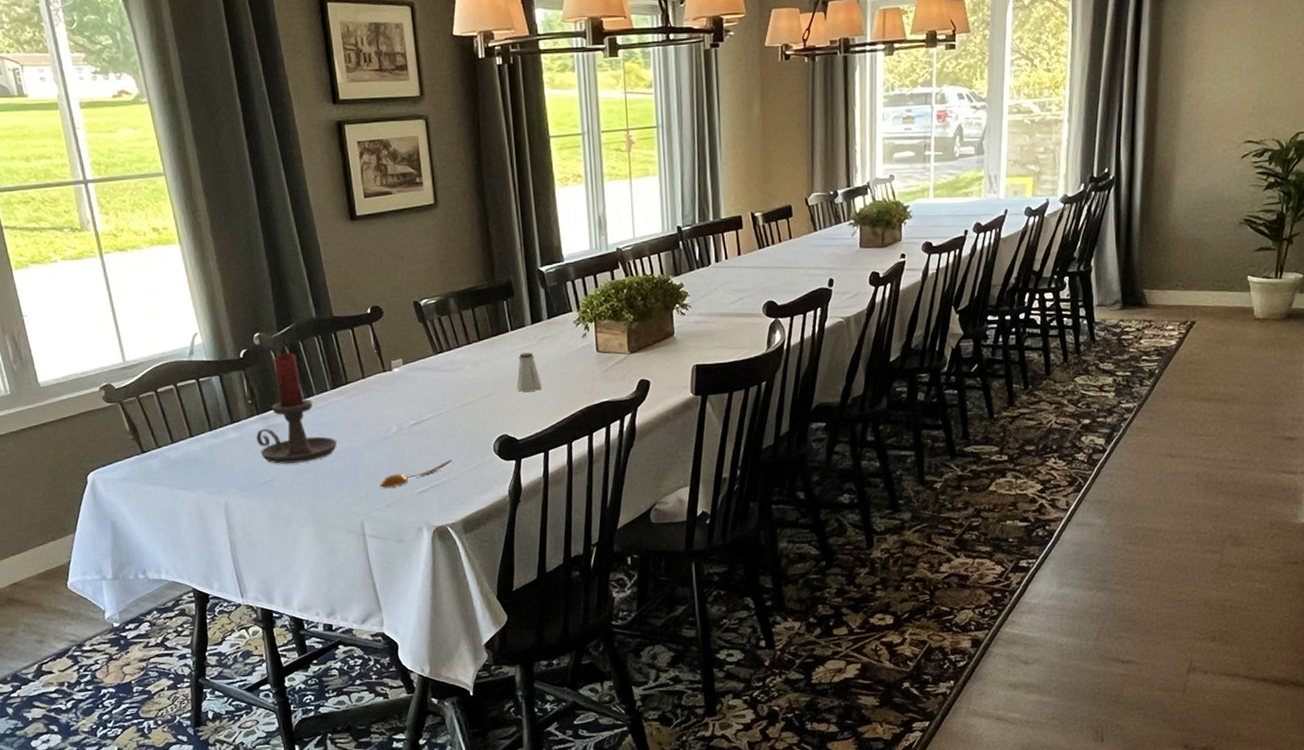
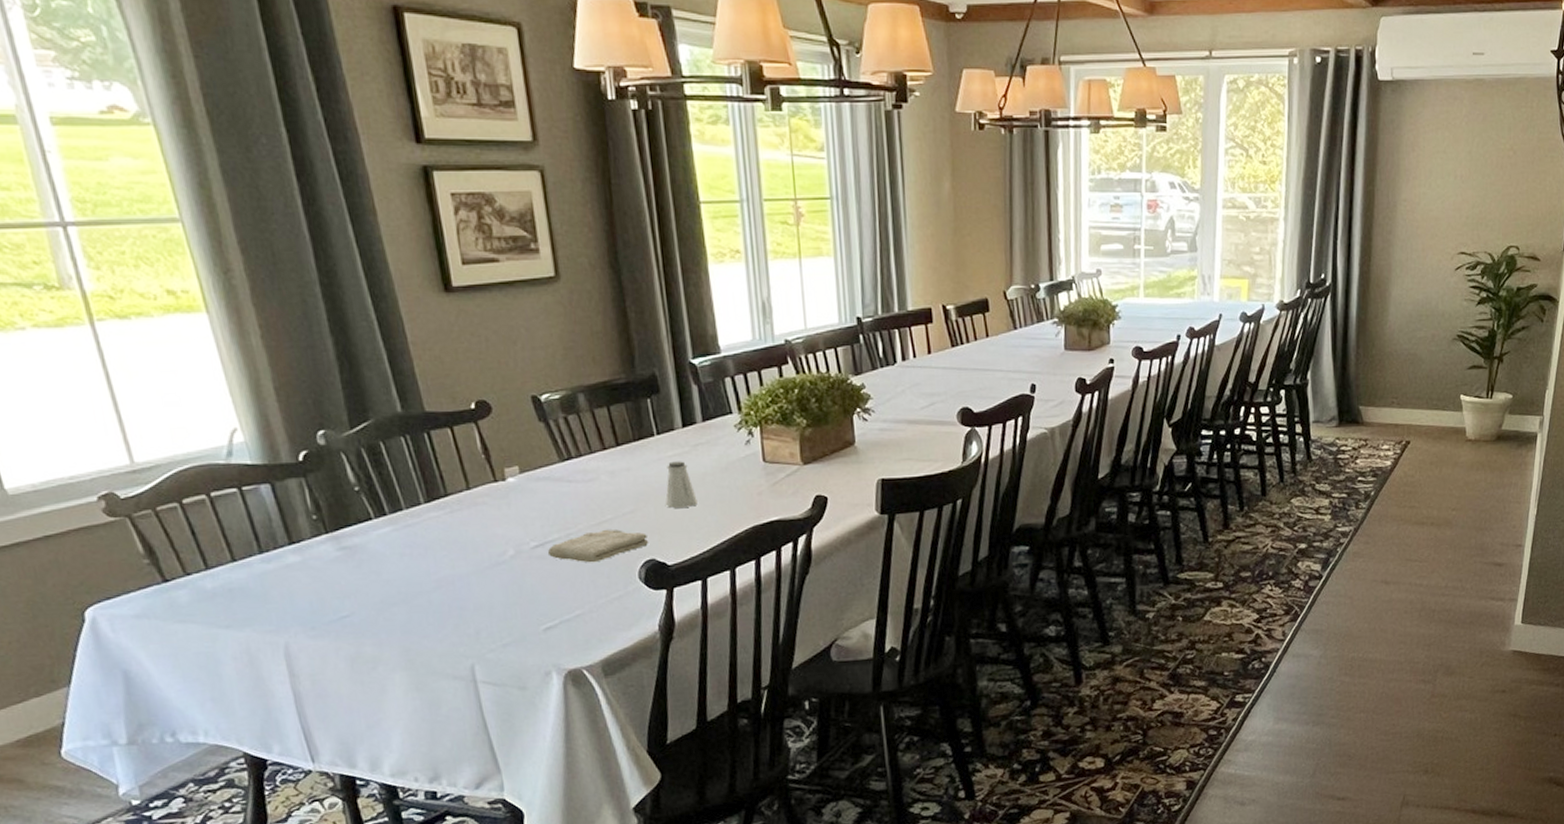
candle holder: present [256,352,338,464] -> none [325,456,436,595]
spoon: present [379,460,452,488] -> none [493,589,587,624]
washcloth: none [422,409,503,438] -> present [547,529,649,563]

